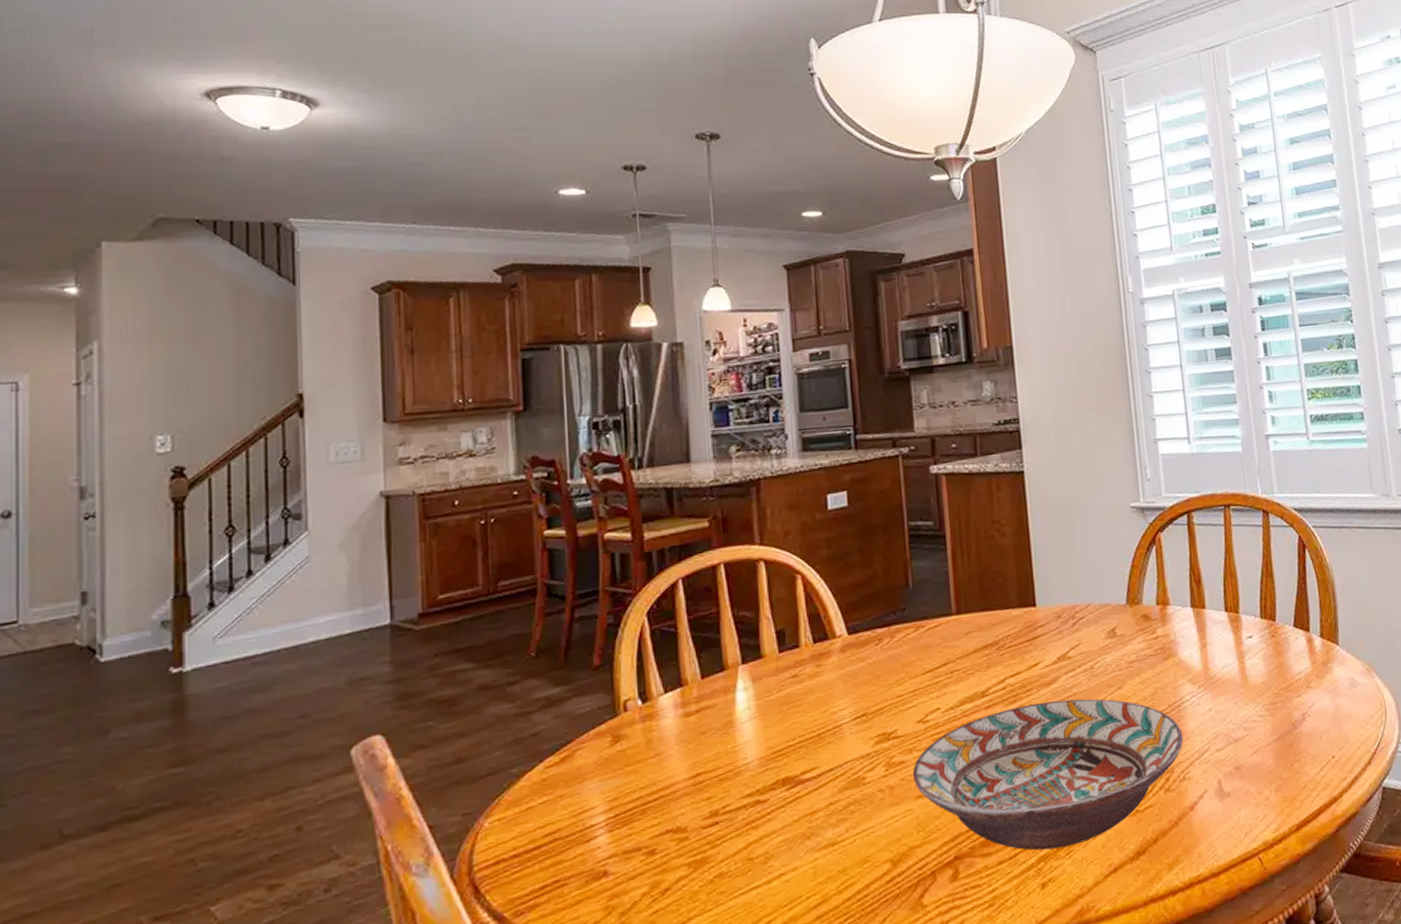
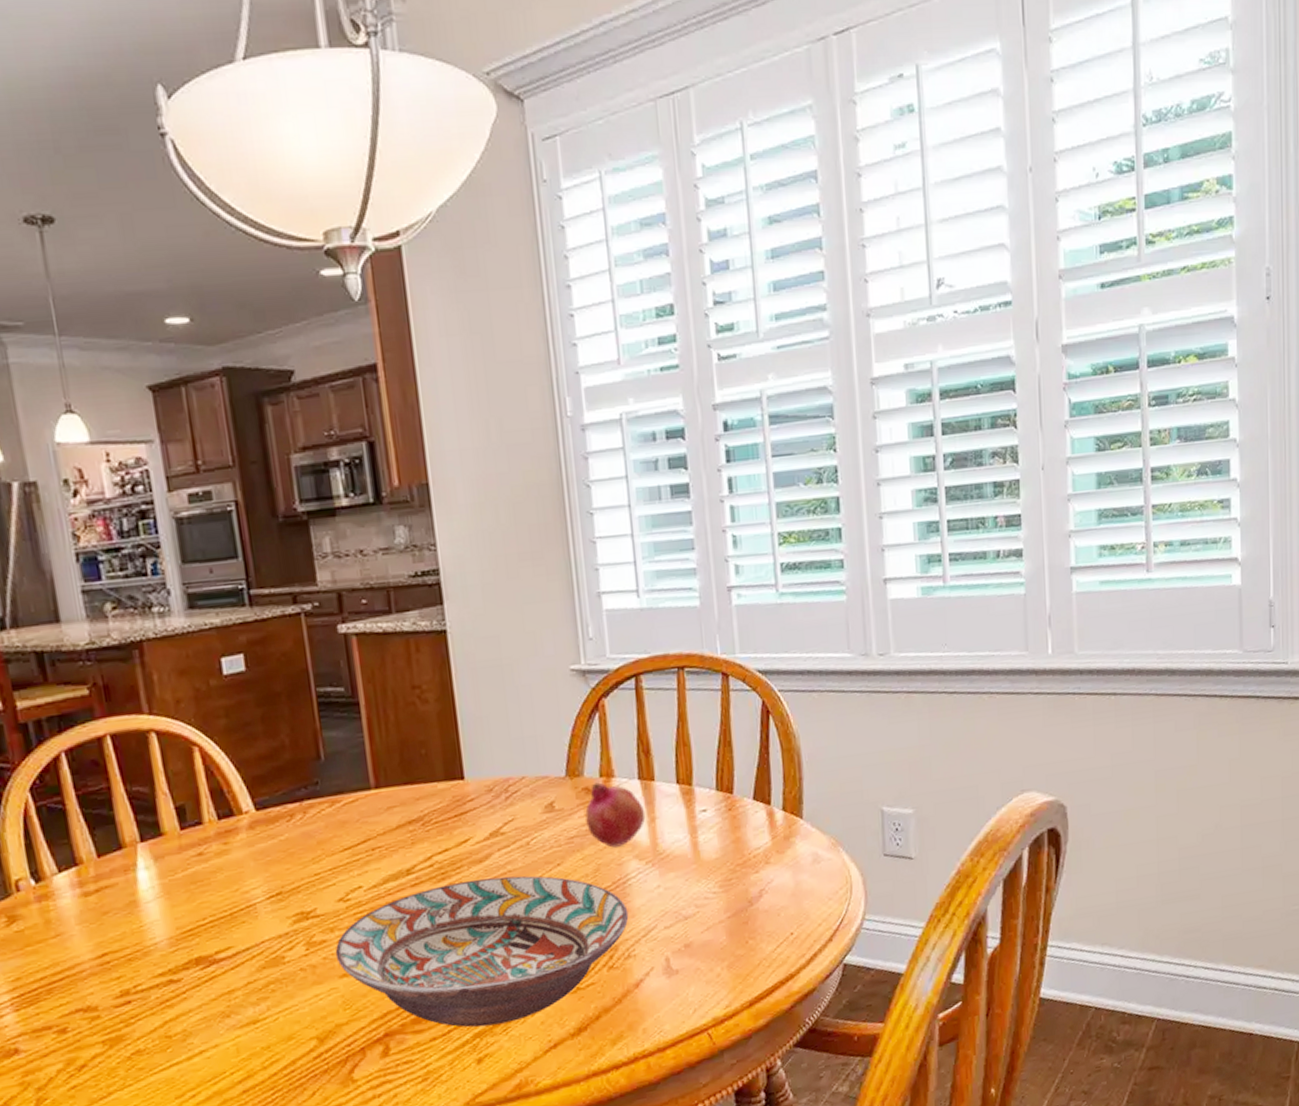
fruit: none [1143,610,1198,672] -> present [585,782,646,848]

